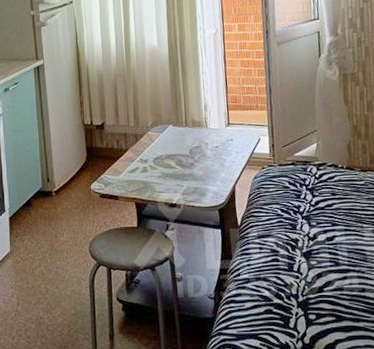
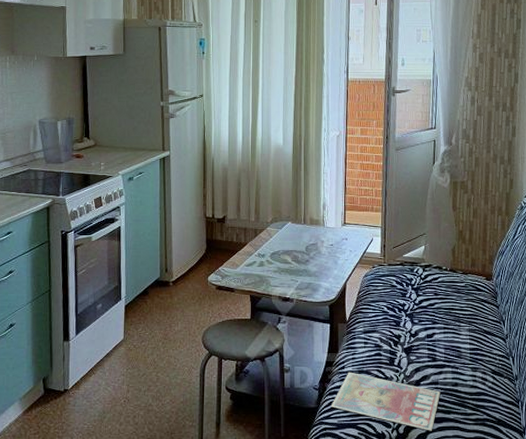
magazine: none [228,279,347,341] -> present [330,372,441,431]

